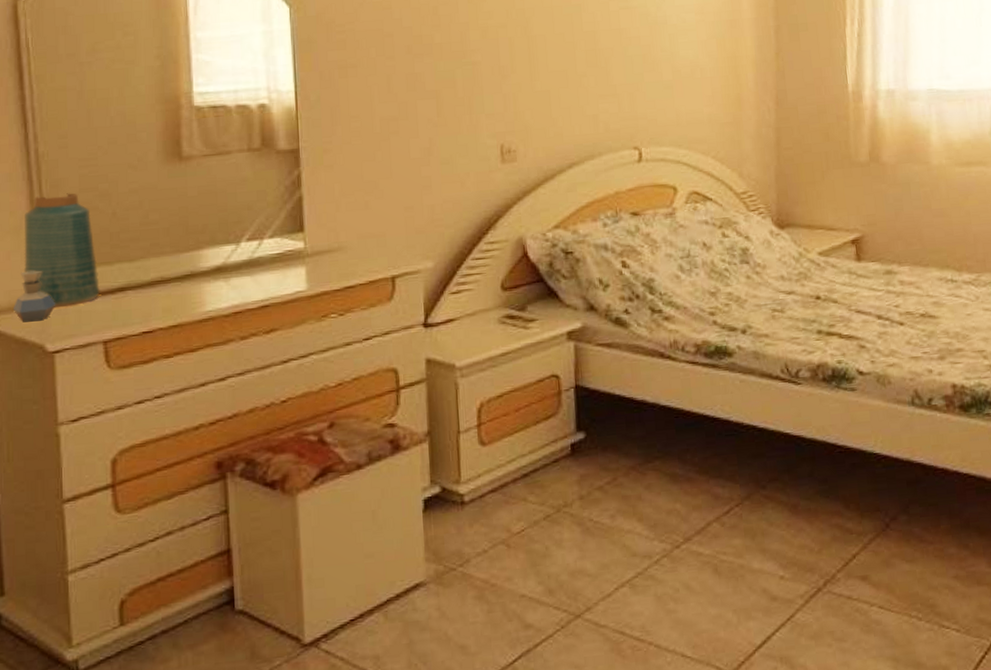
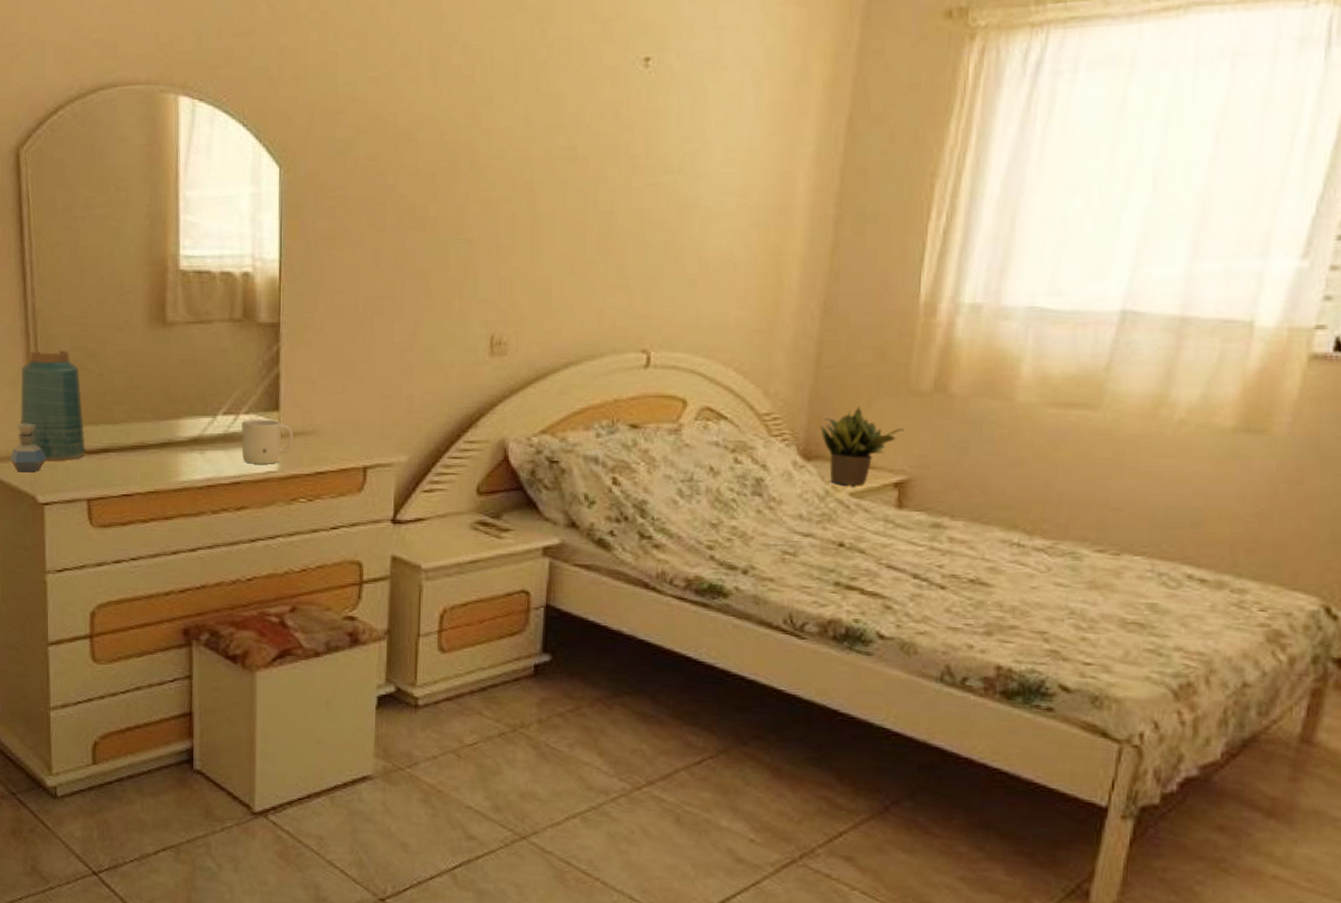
mug: none [266,241,321,286] -> present [241,419,294,464]
potted plant: none [787,180,852,247] -> present [820,407,904,486]

